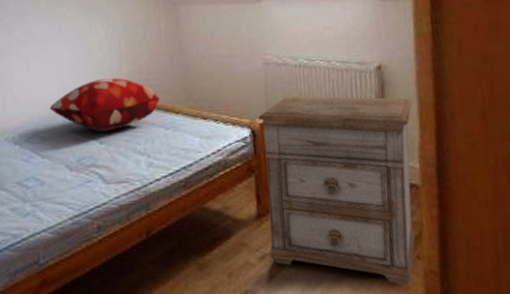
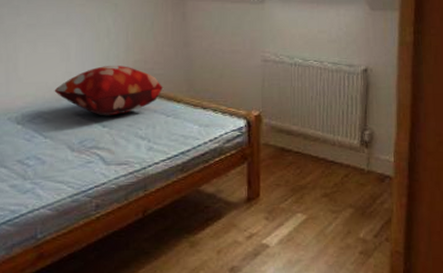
nightstand: present [258,96,415,285] -> none [254,91,392,263]

